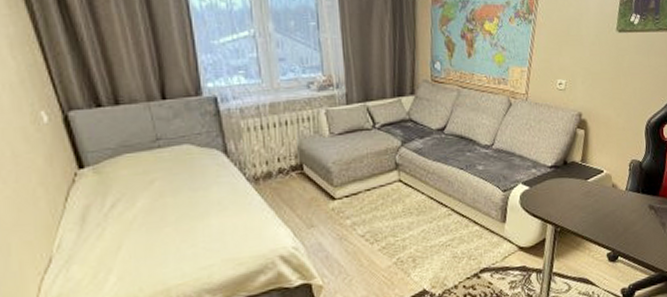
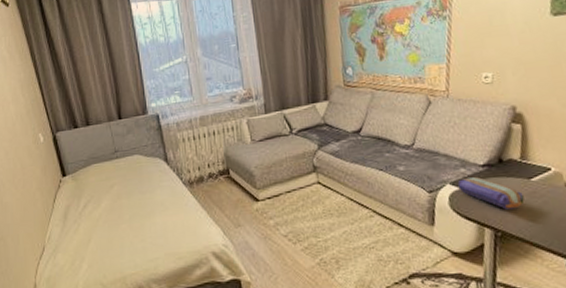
pencil case: none [528,177,581,207] -> present [457,177,525,210]

